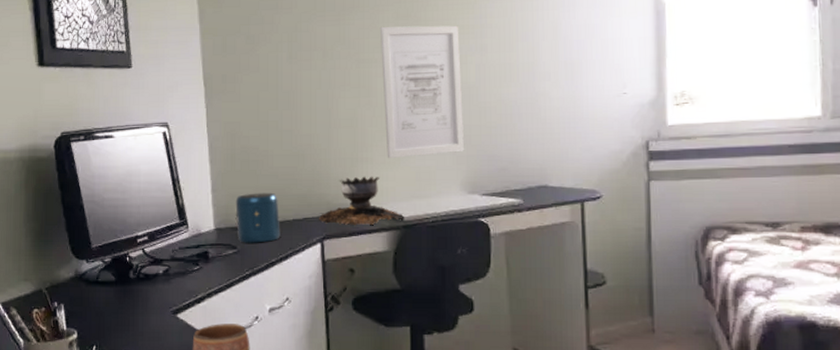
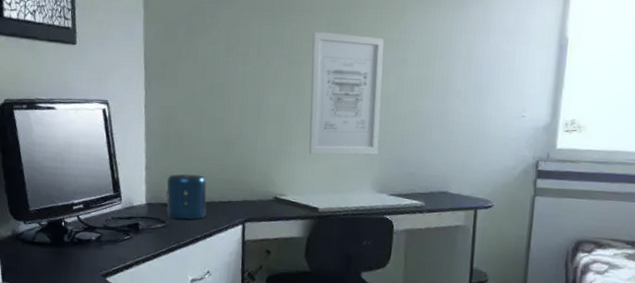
brazier: present [319,176,404,225] -> none [242,168,319,213]

